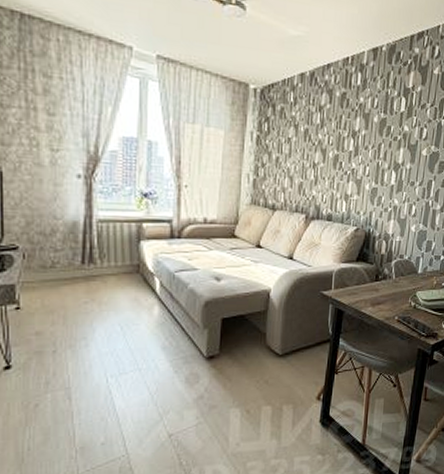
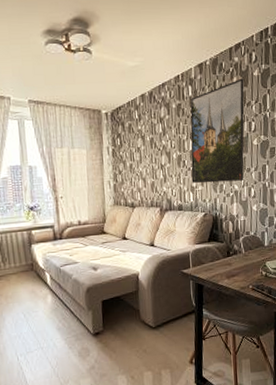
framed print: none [346,74,422,195] -> present [190,78,245,184]

